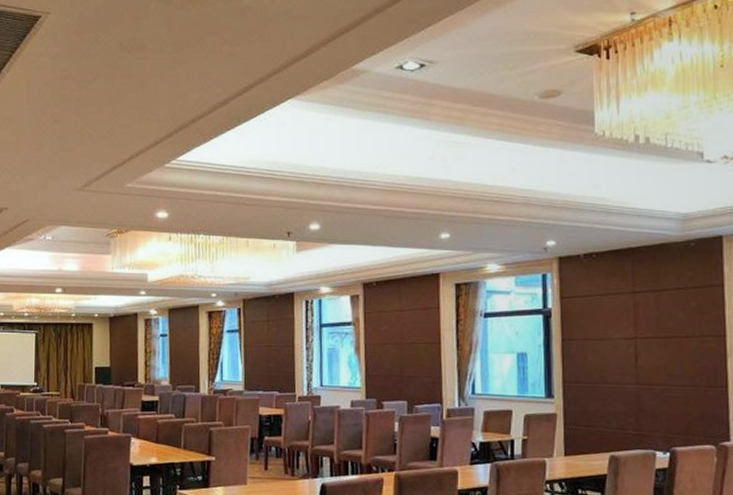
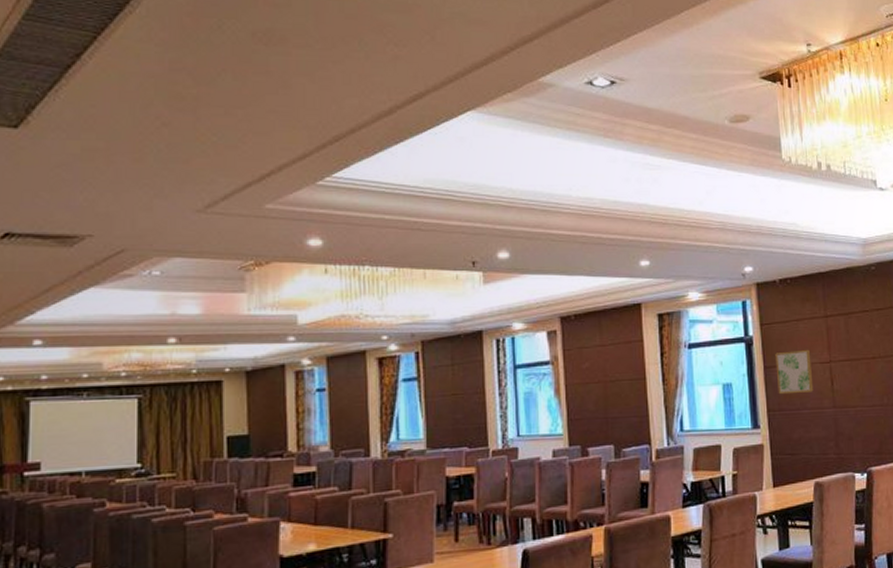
wall art: none [574,324,615,368] -> present [775,349,814,395]

